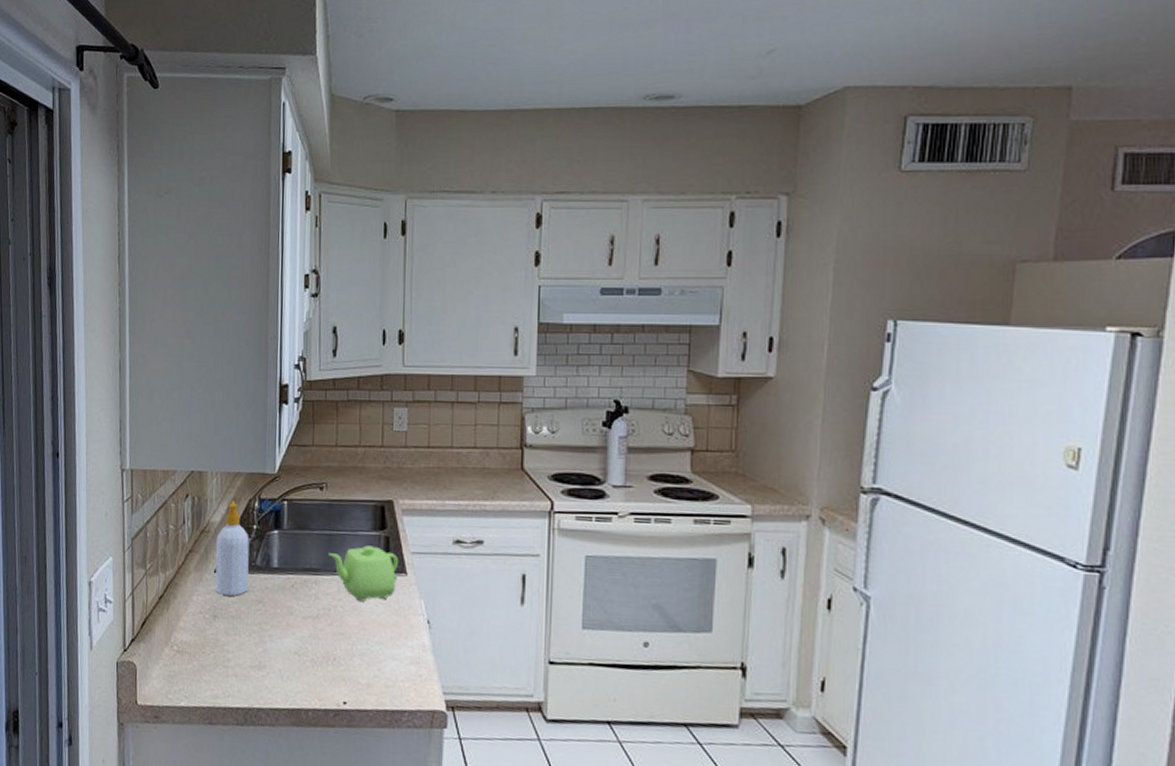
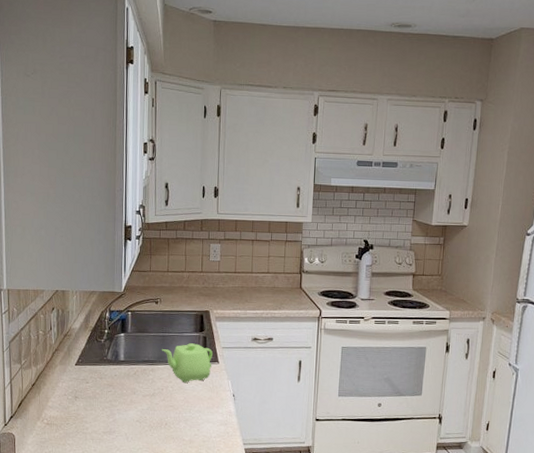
soap bottle: present [215,500,250,596] -> none [76,312,102,382]

